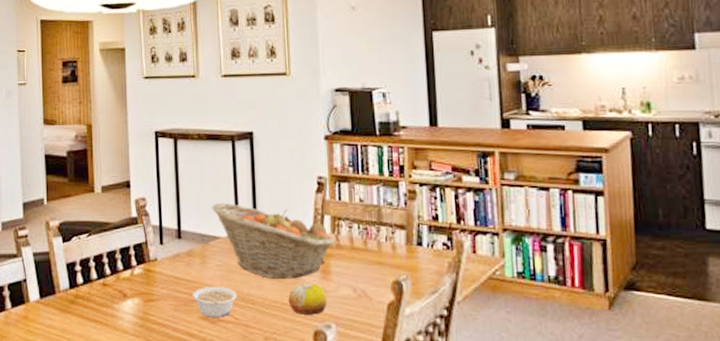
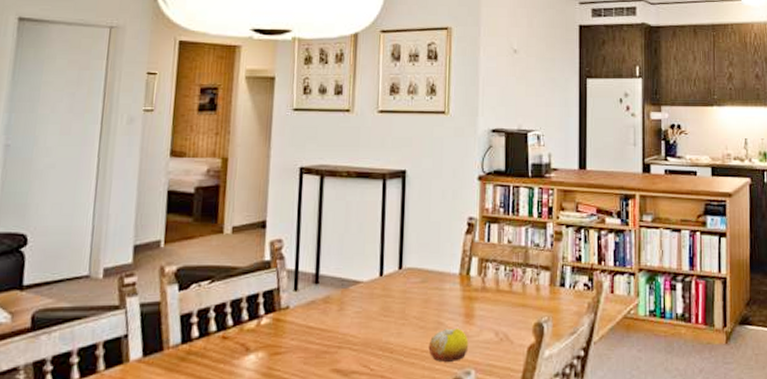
legume: present [193,286,237,318] -> none [325,335,374,370]
fruit basket: present [212,202,335,279] -> none [355,244,481,325]

